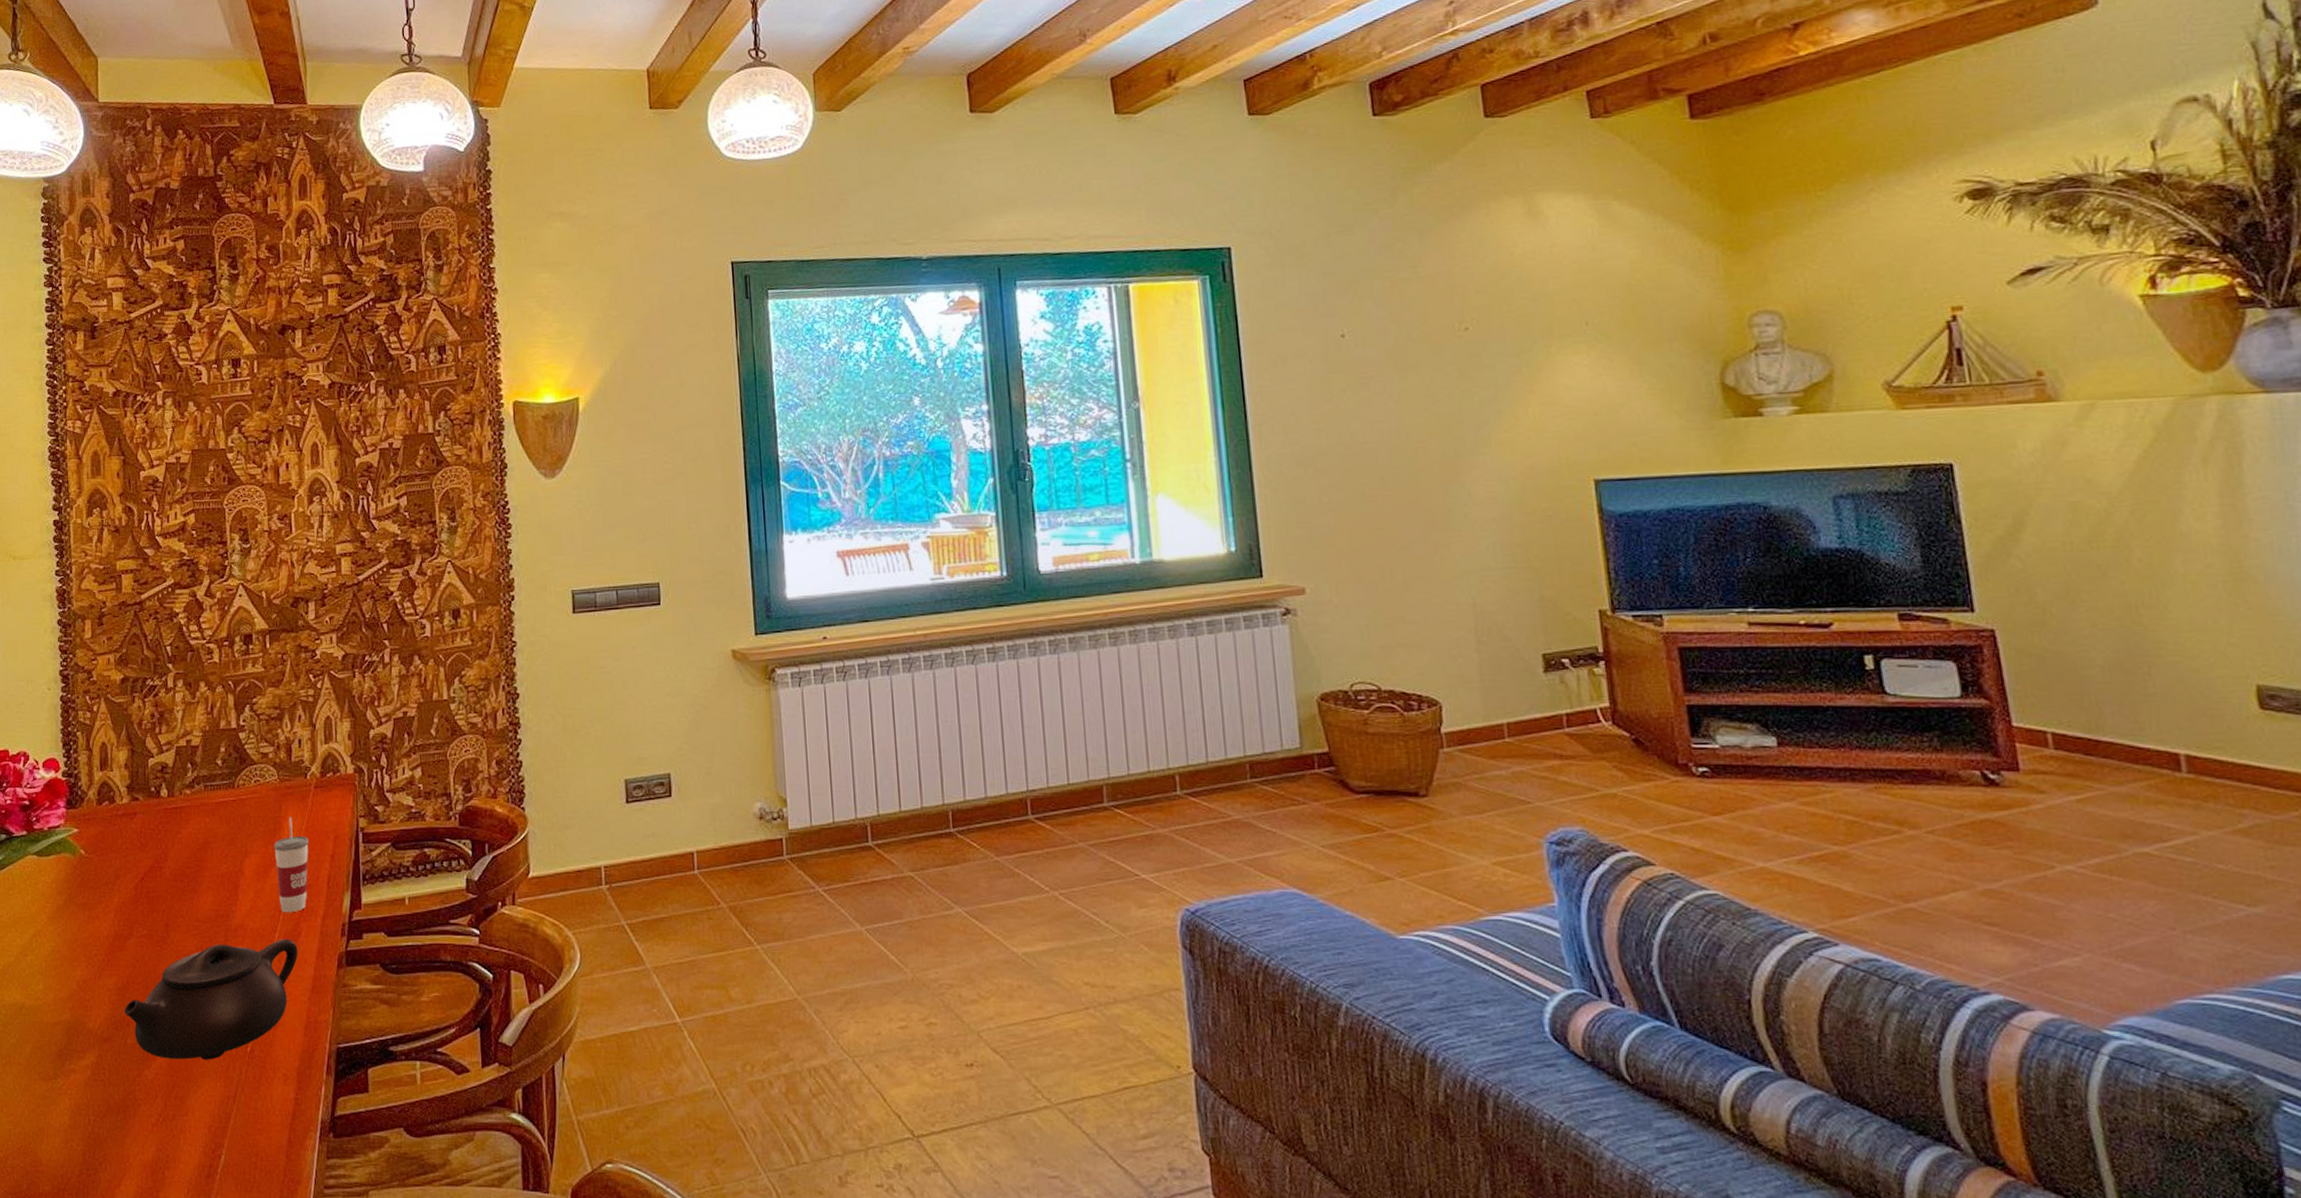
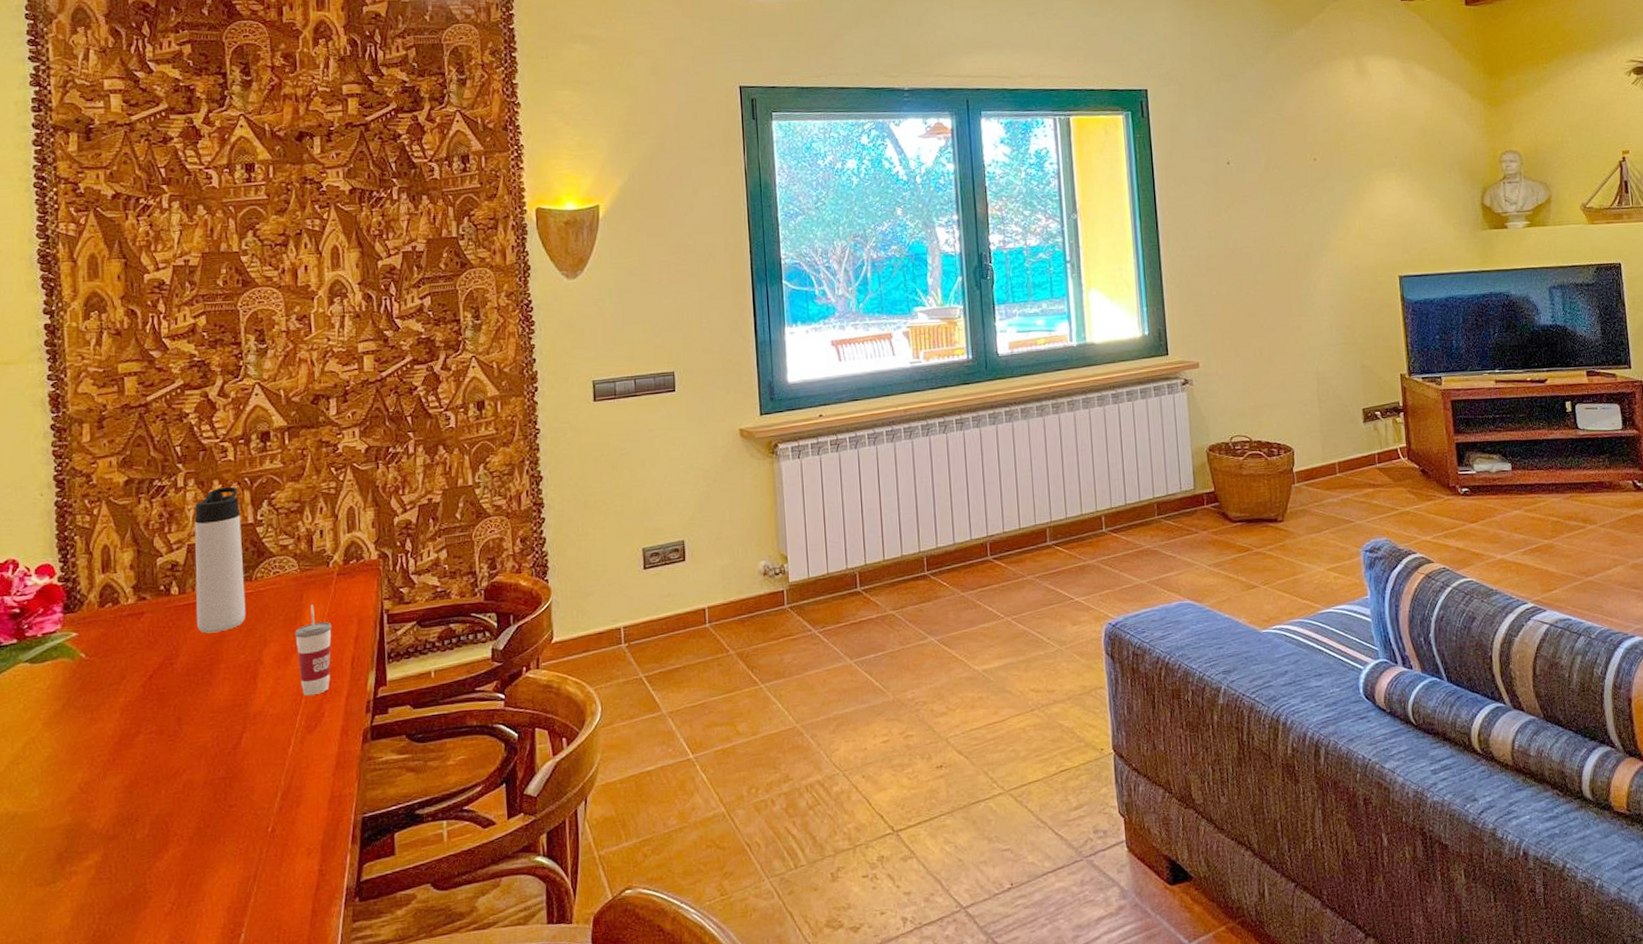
teapot: present [124,938,298,1060] -> none [132,720,321,849]
thermos bottle: none [182,689,229,839] -> present [194,486,246,634]

